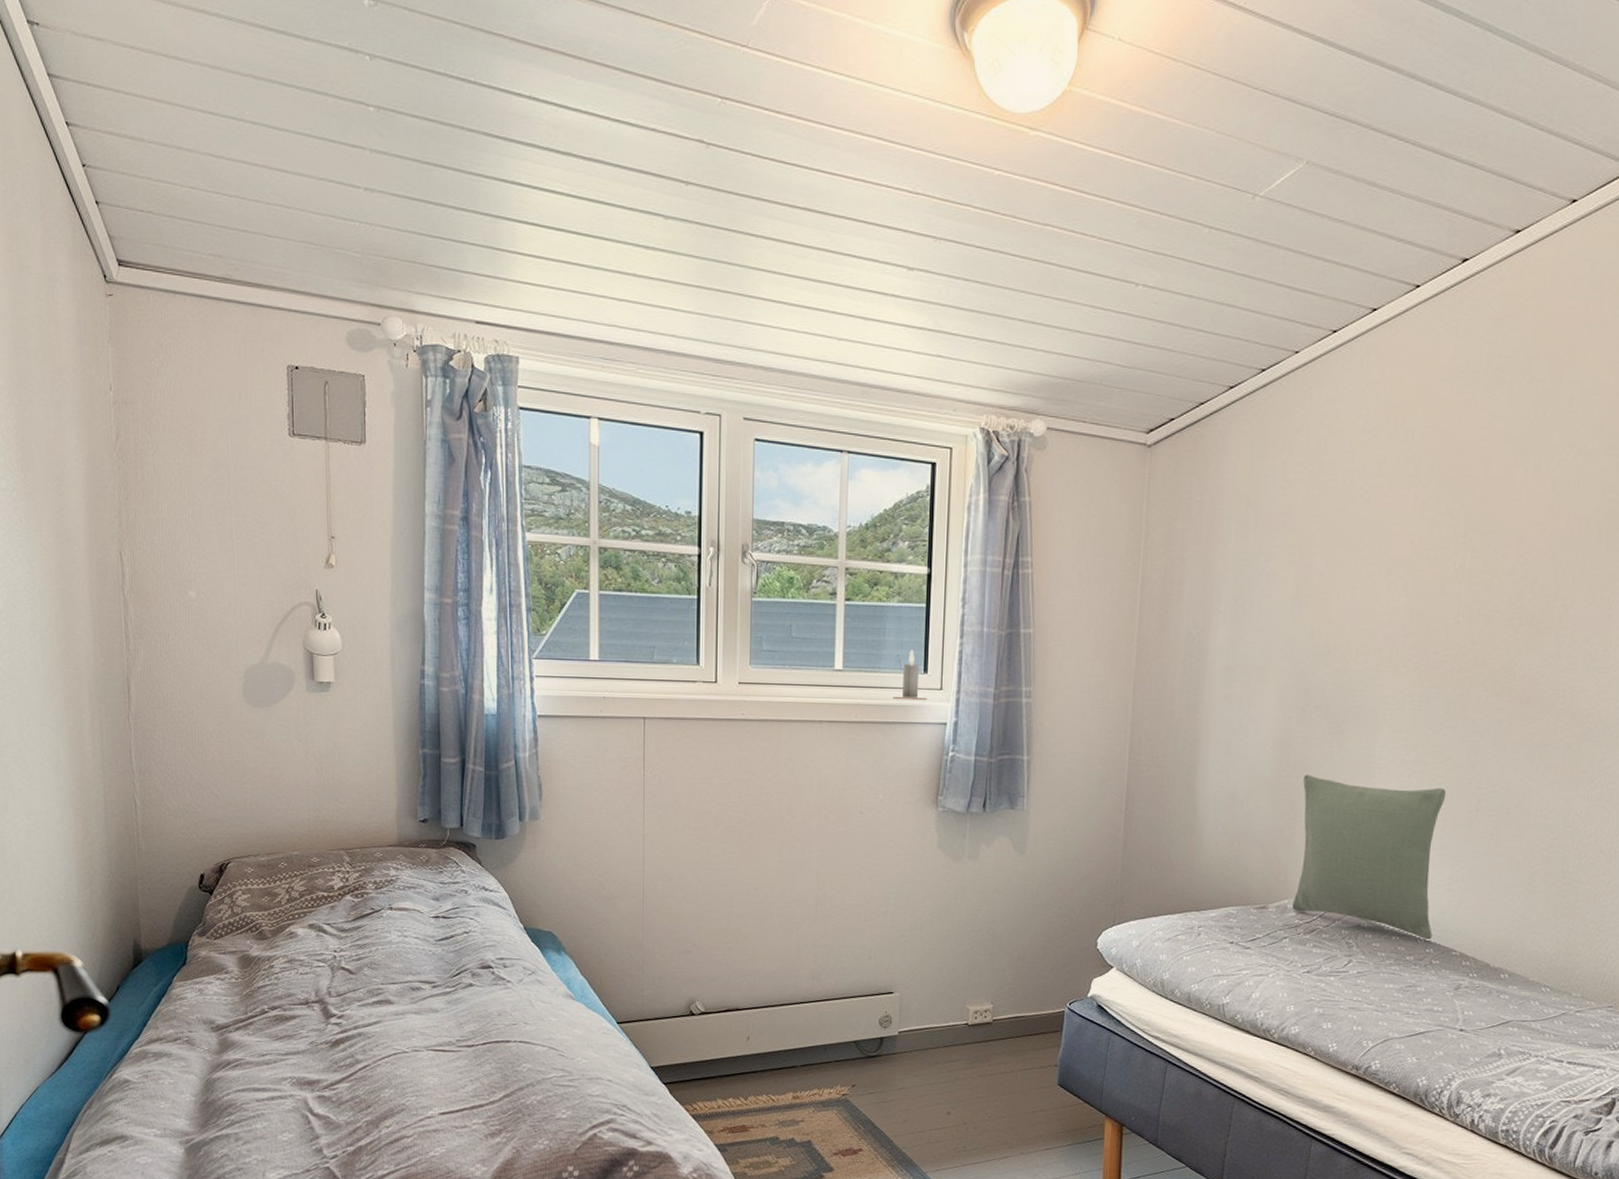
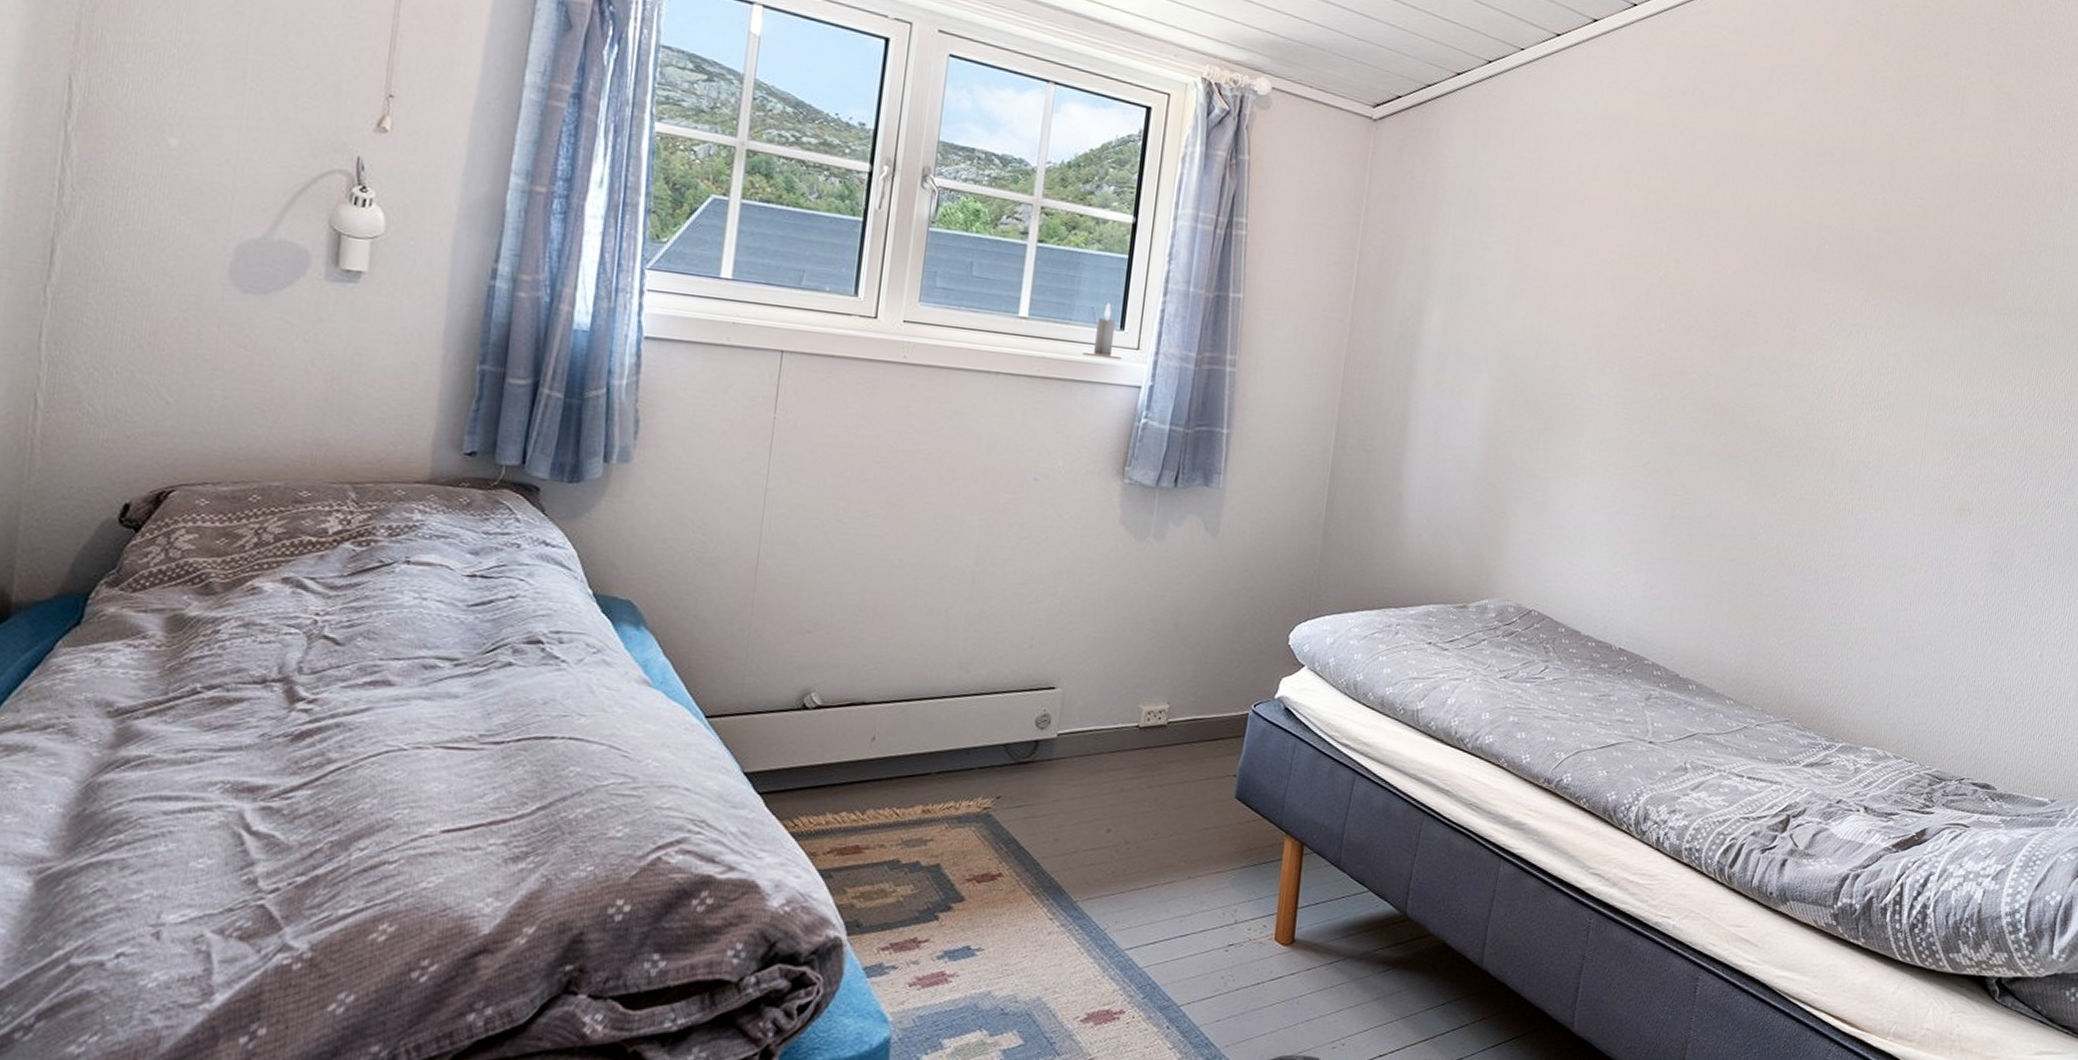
pillow: present [1292,775,1447,940] -> none [1492,470,1645,648]

